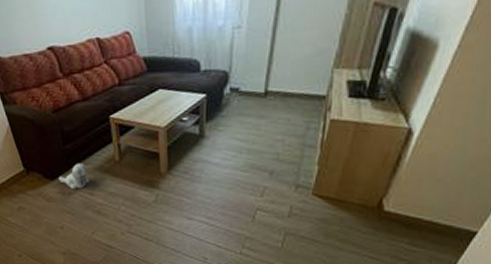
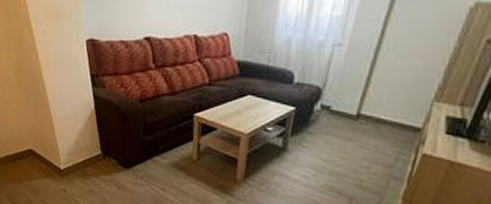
plush toy: present [58,163,89,190] -> none [133,155,164,182]

